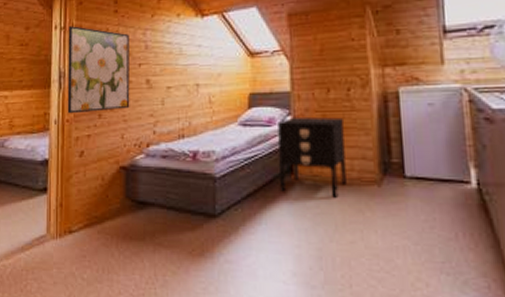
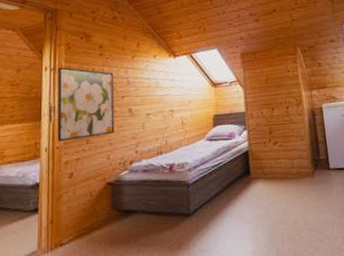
nightstand: present [276,116,347,198] -> none [235,128,289,190]

